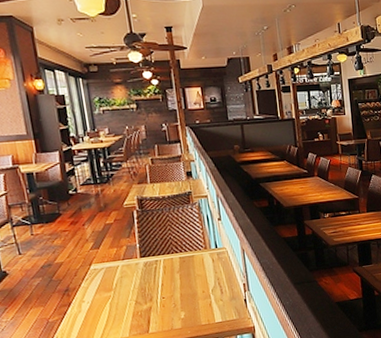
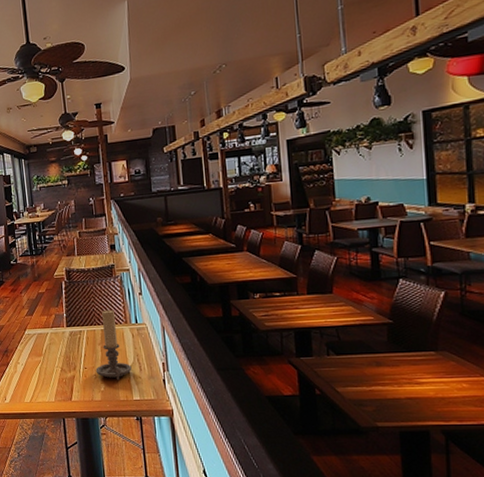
candle holder: none [174,236,213,307] -> present [95,309,132,381]

